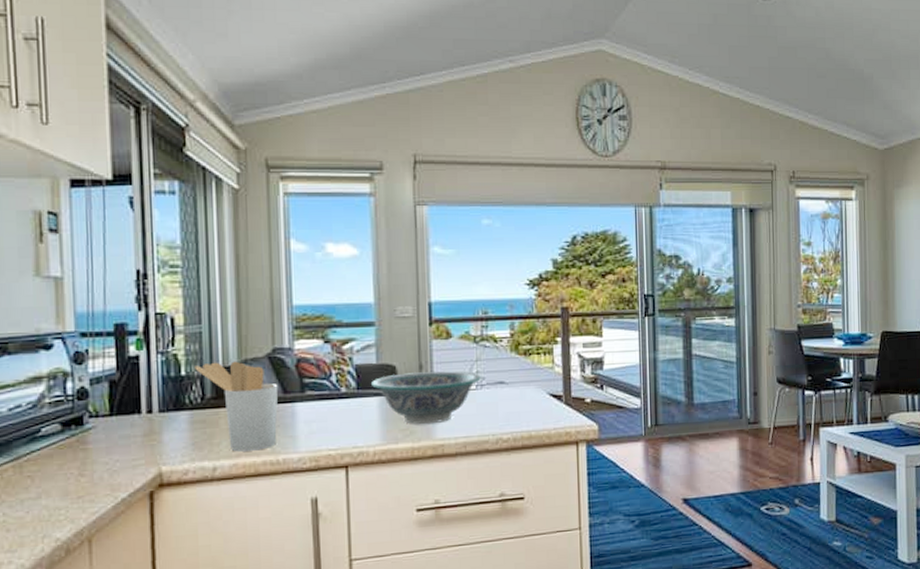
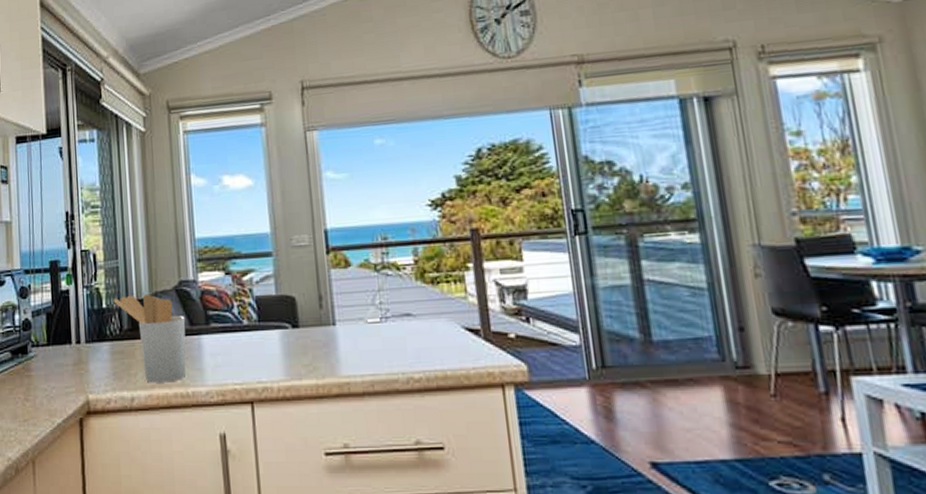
bowl: present [372,371,481,424] -> none [272,302,385,359]

